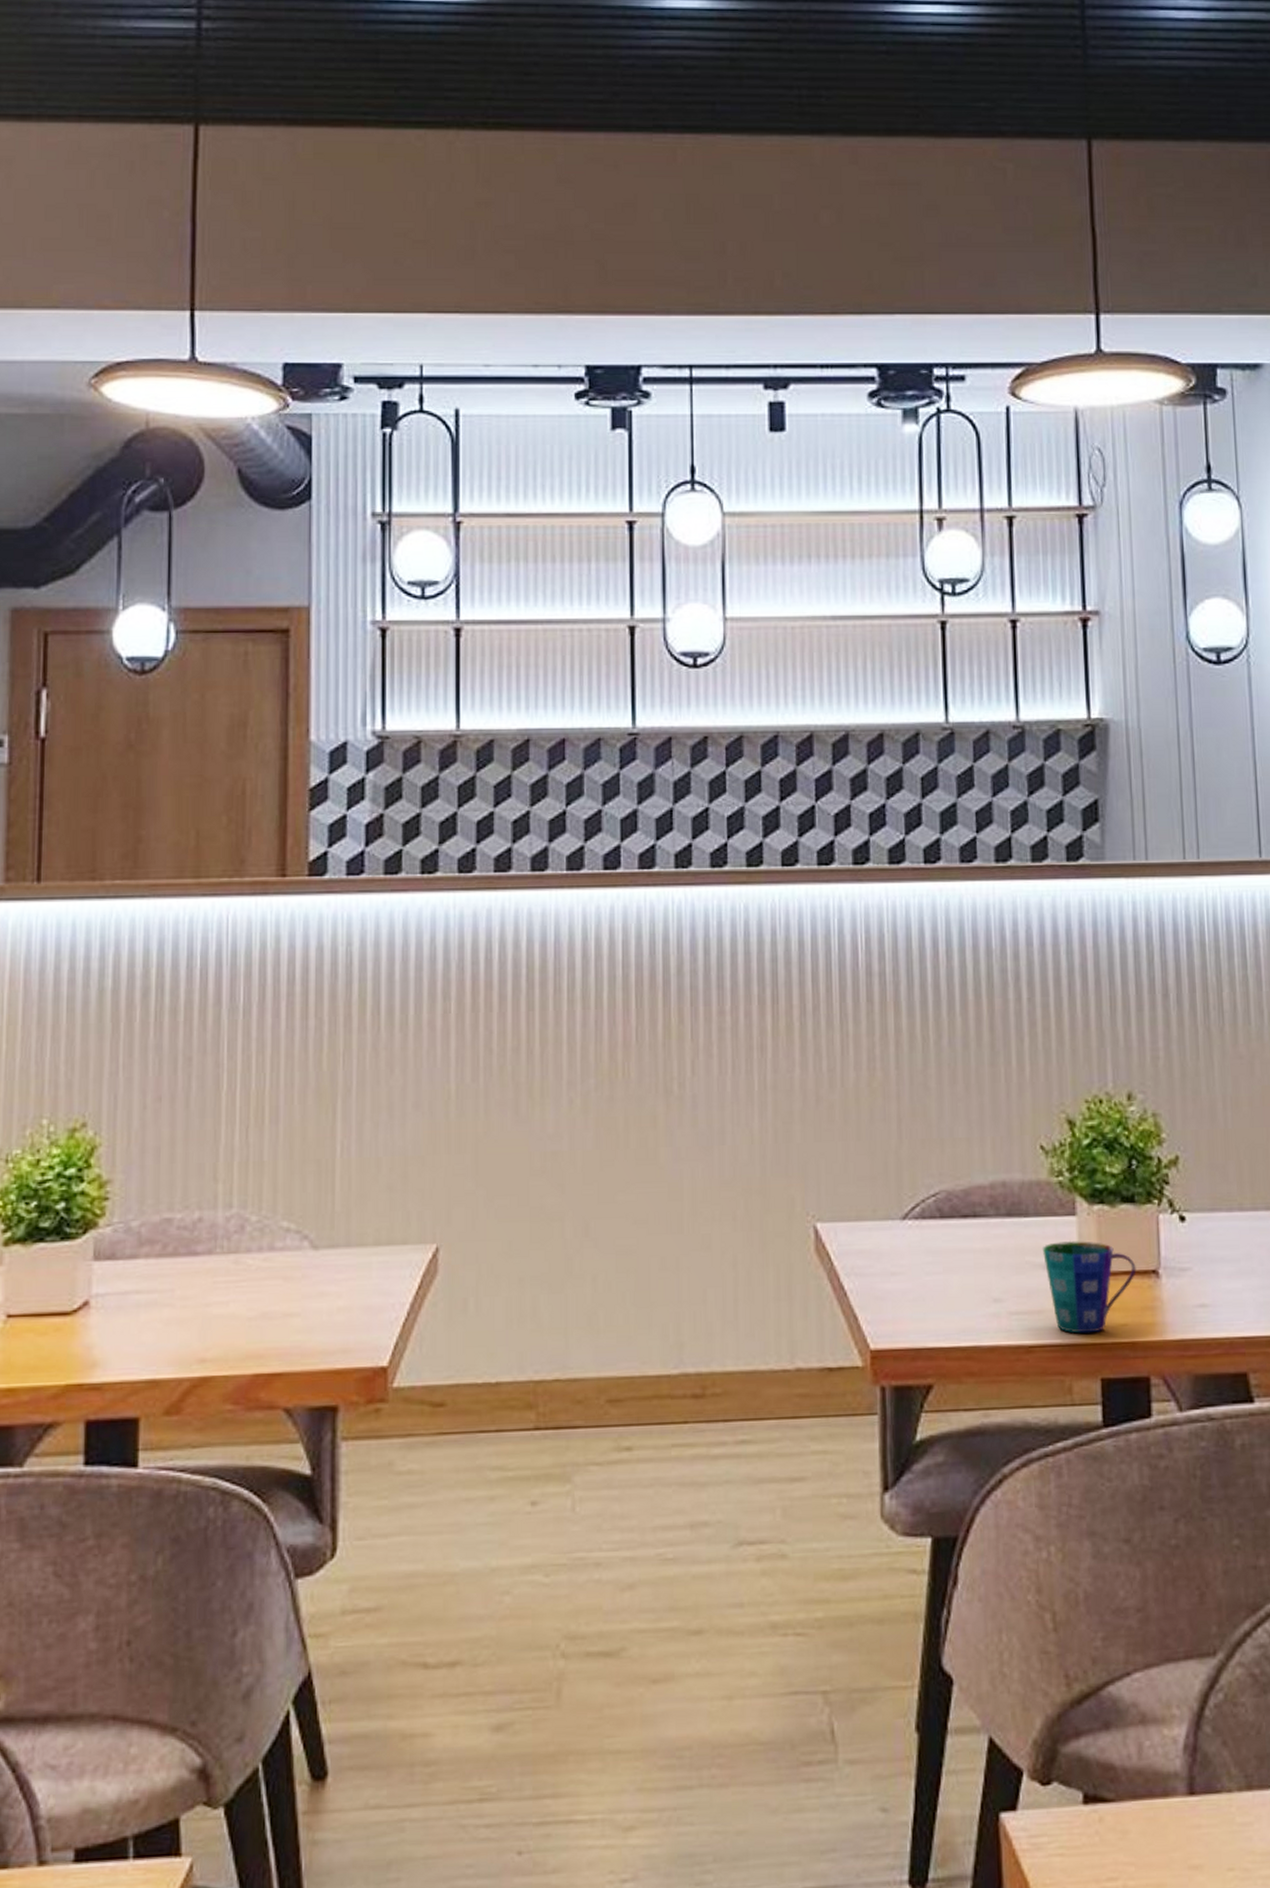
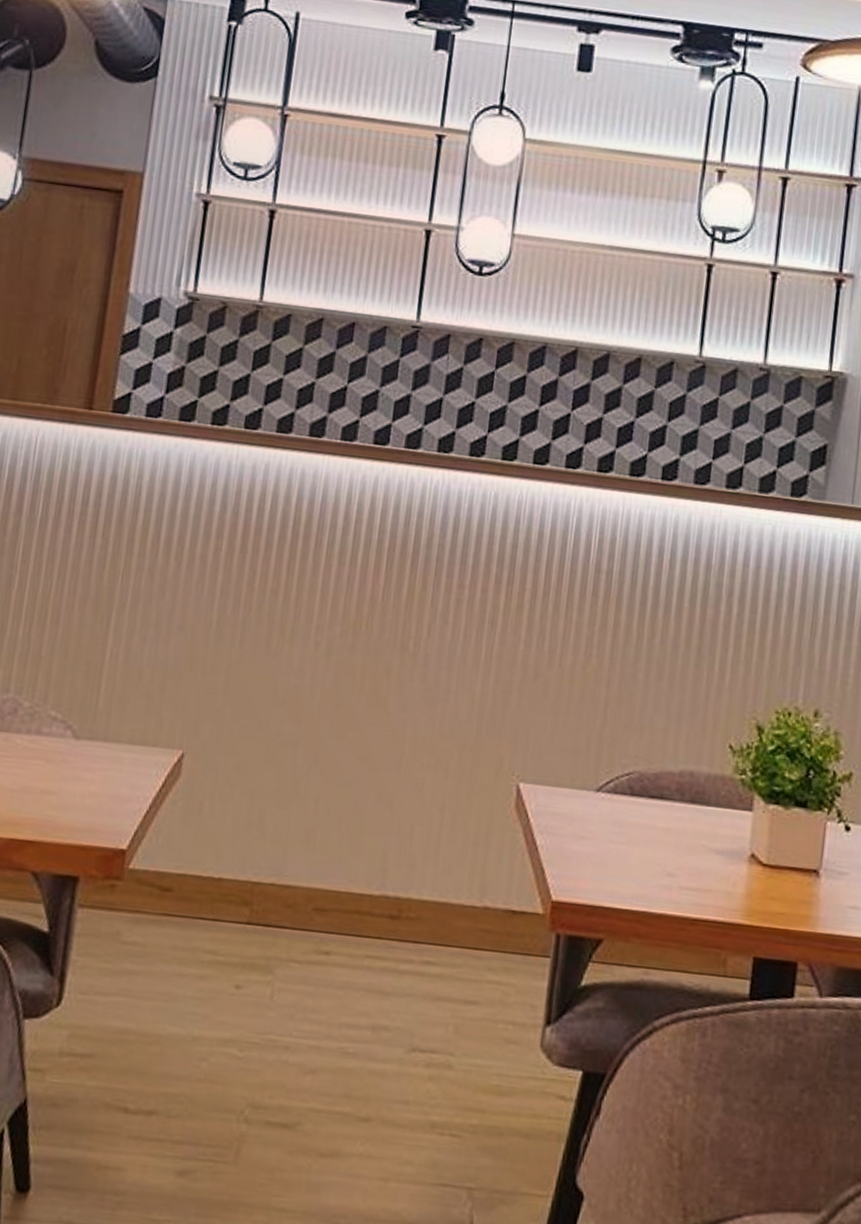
cup: present [1043,1240,1137,1334] -> none [717,832,800,917]

